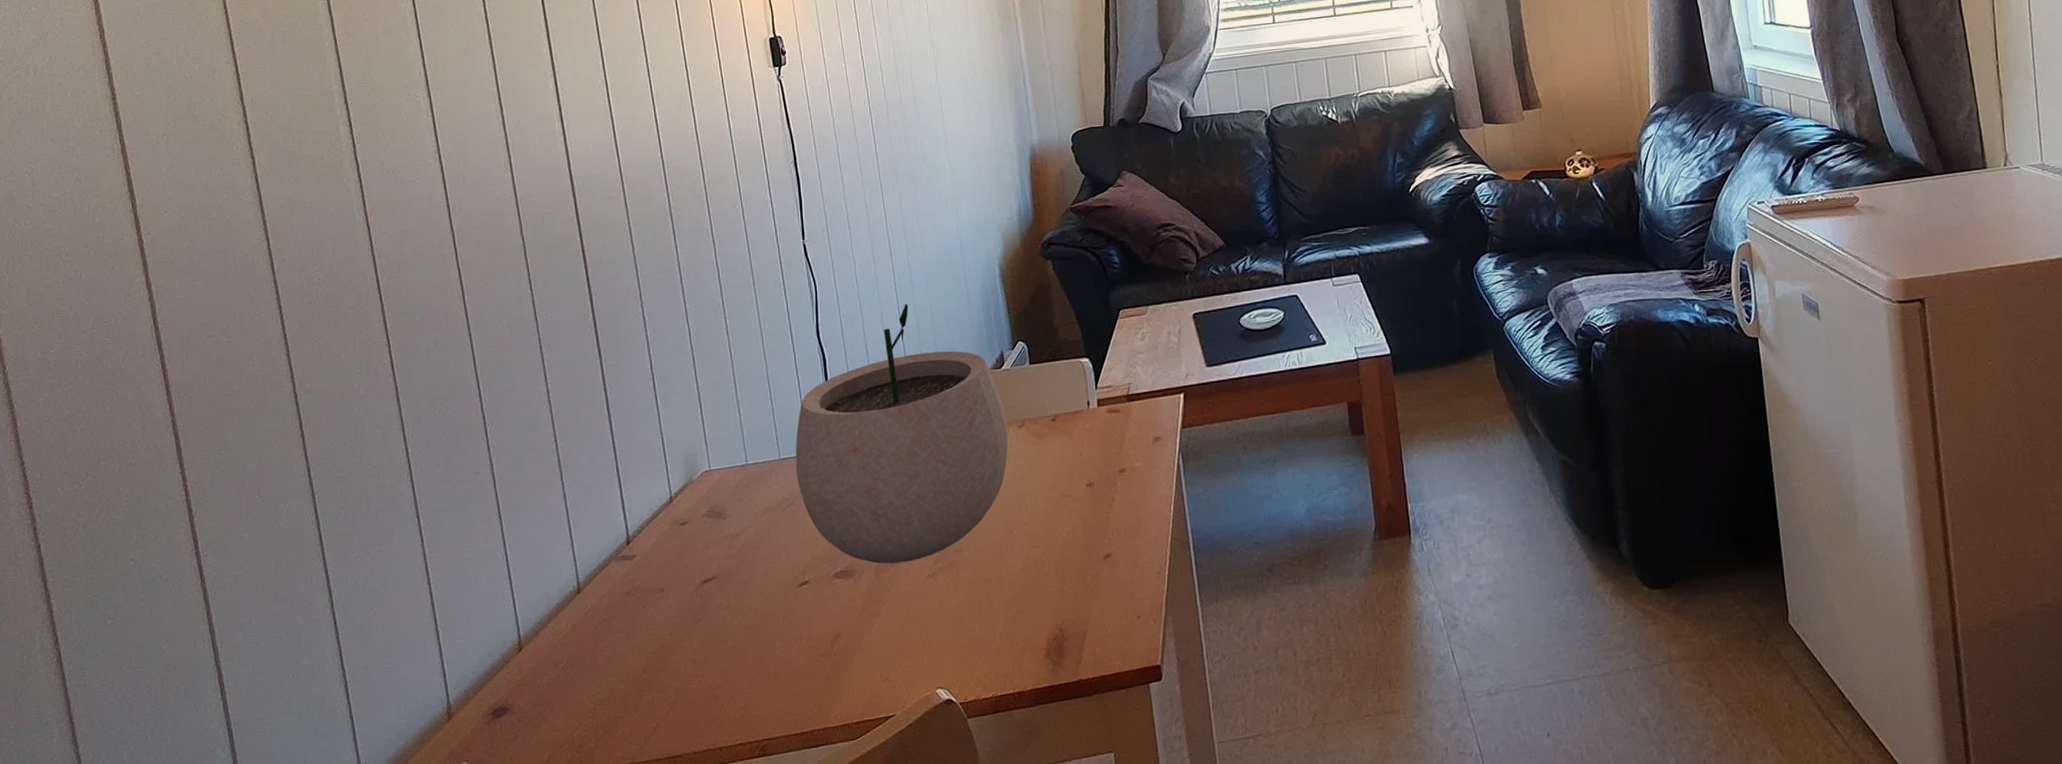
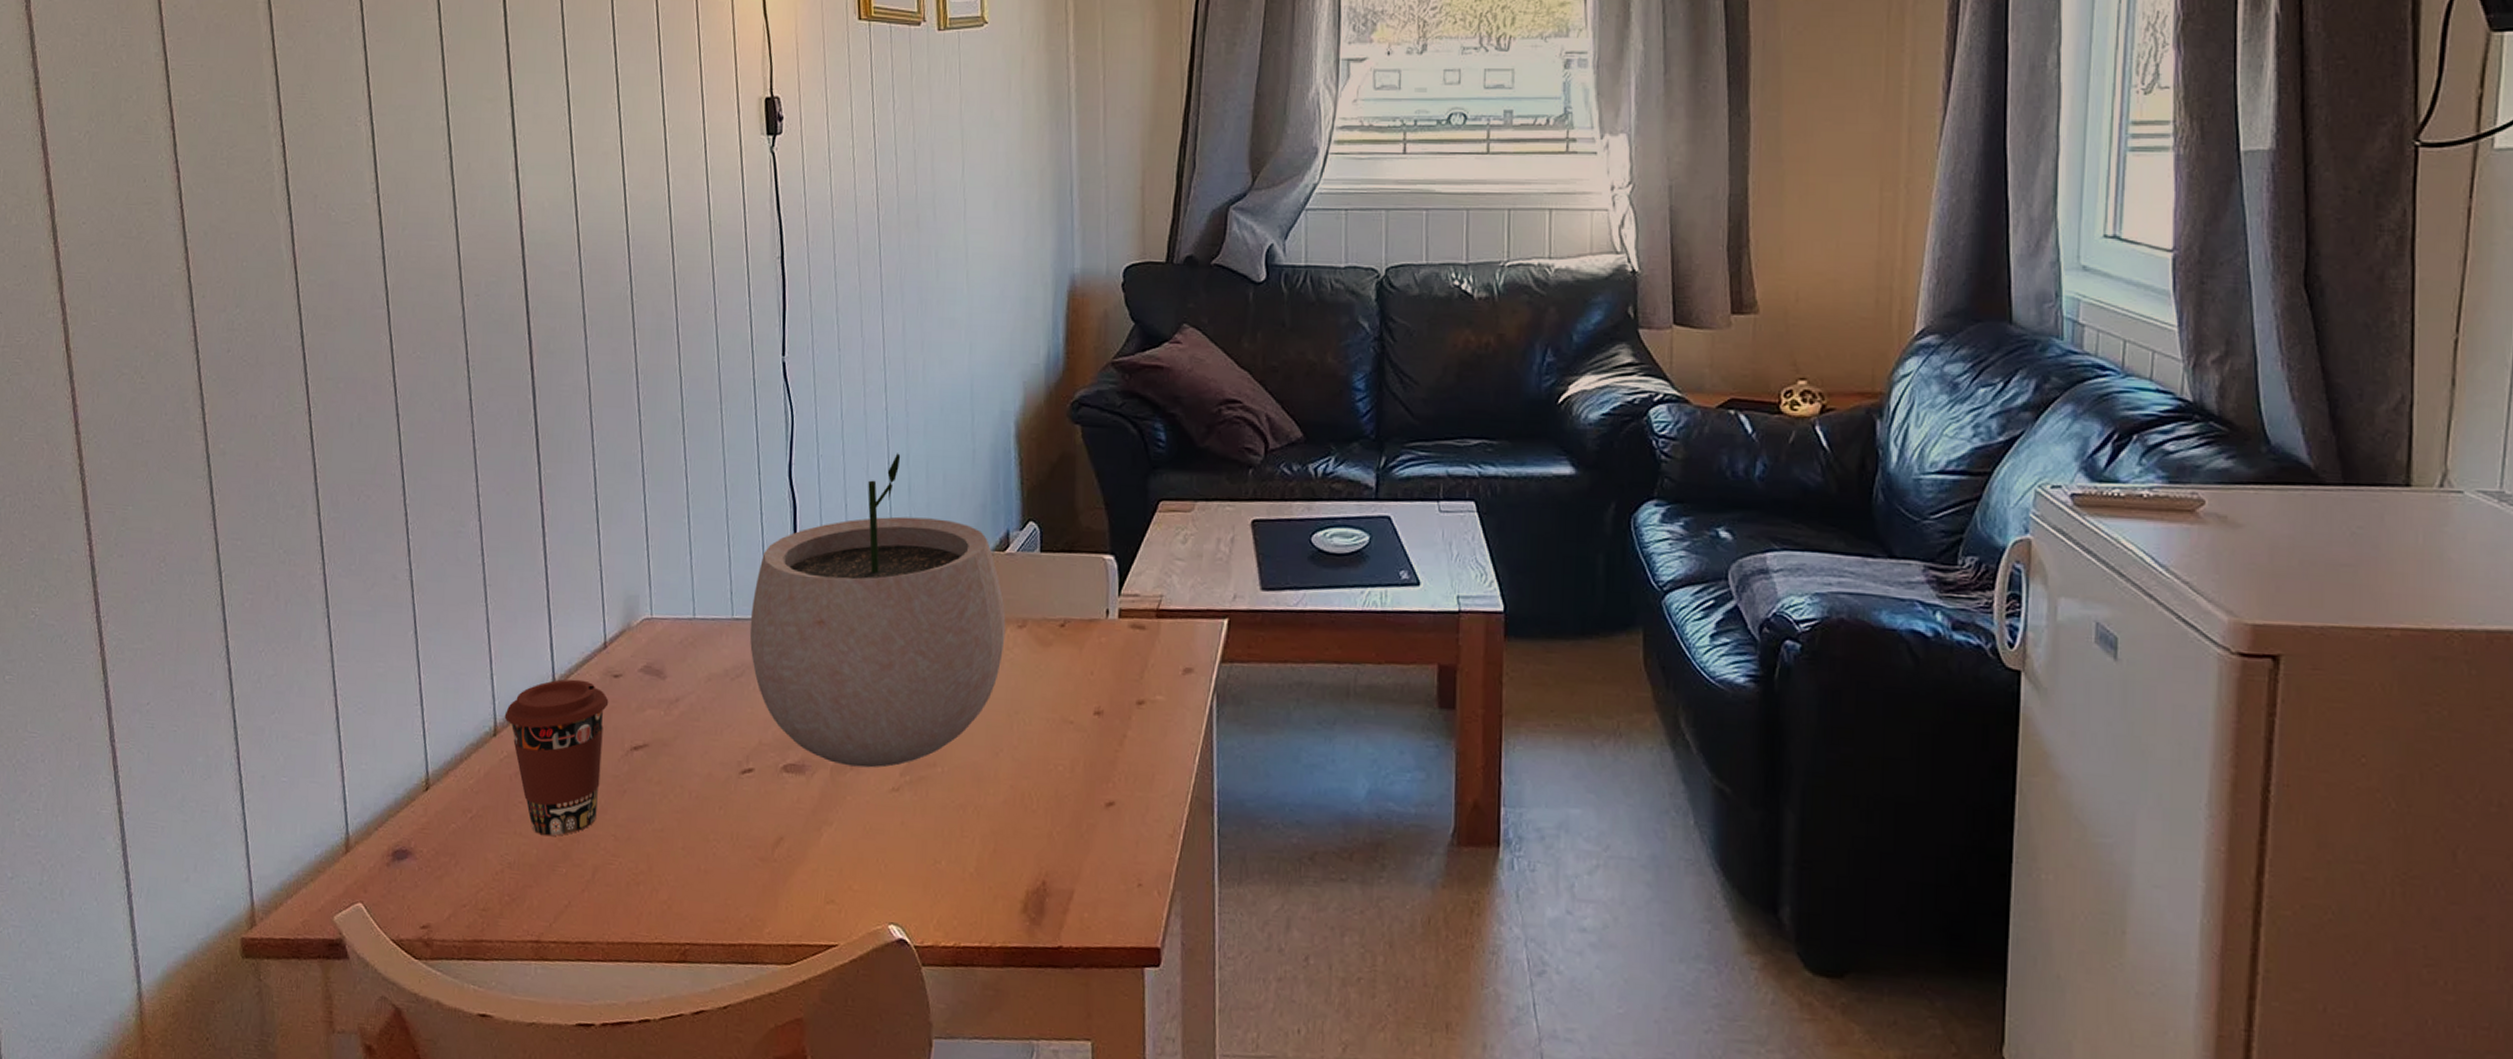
coffee cup: none [586,532,678,671] -> present [504,679,609,837]

